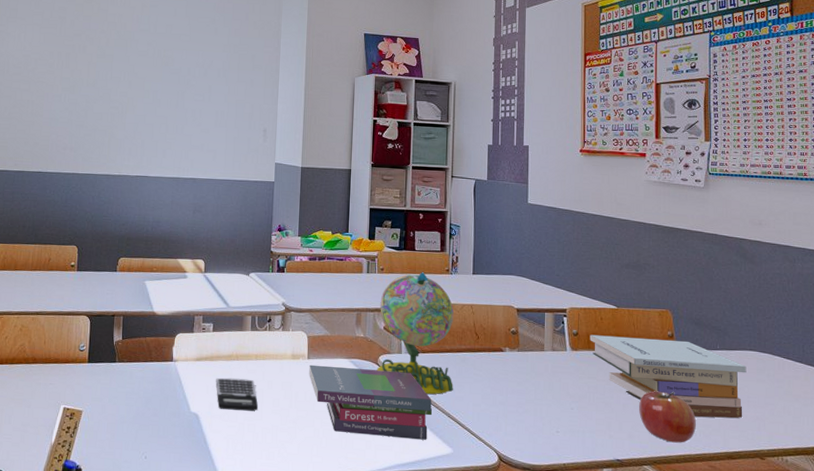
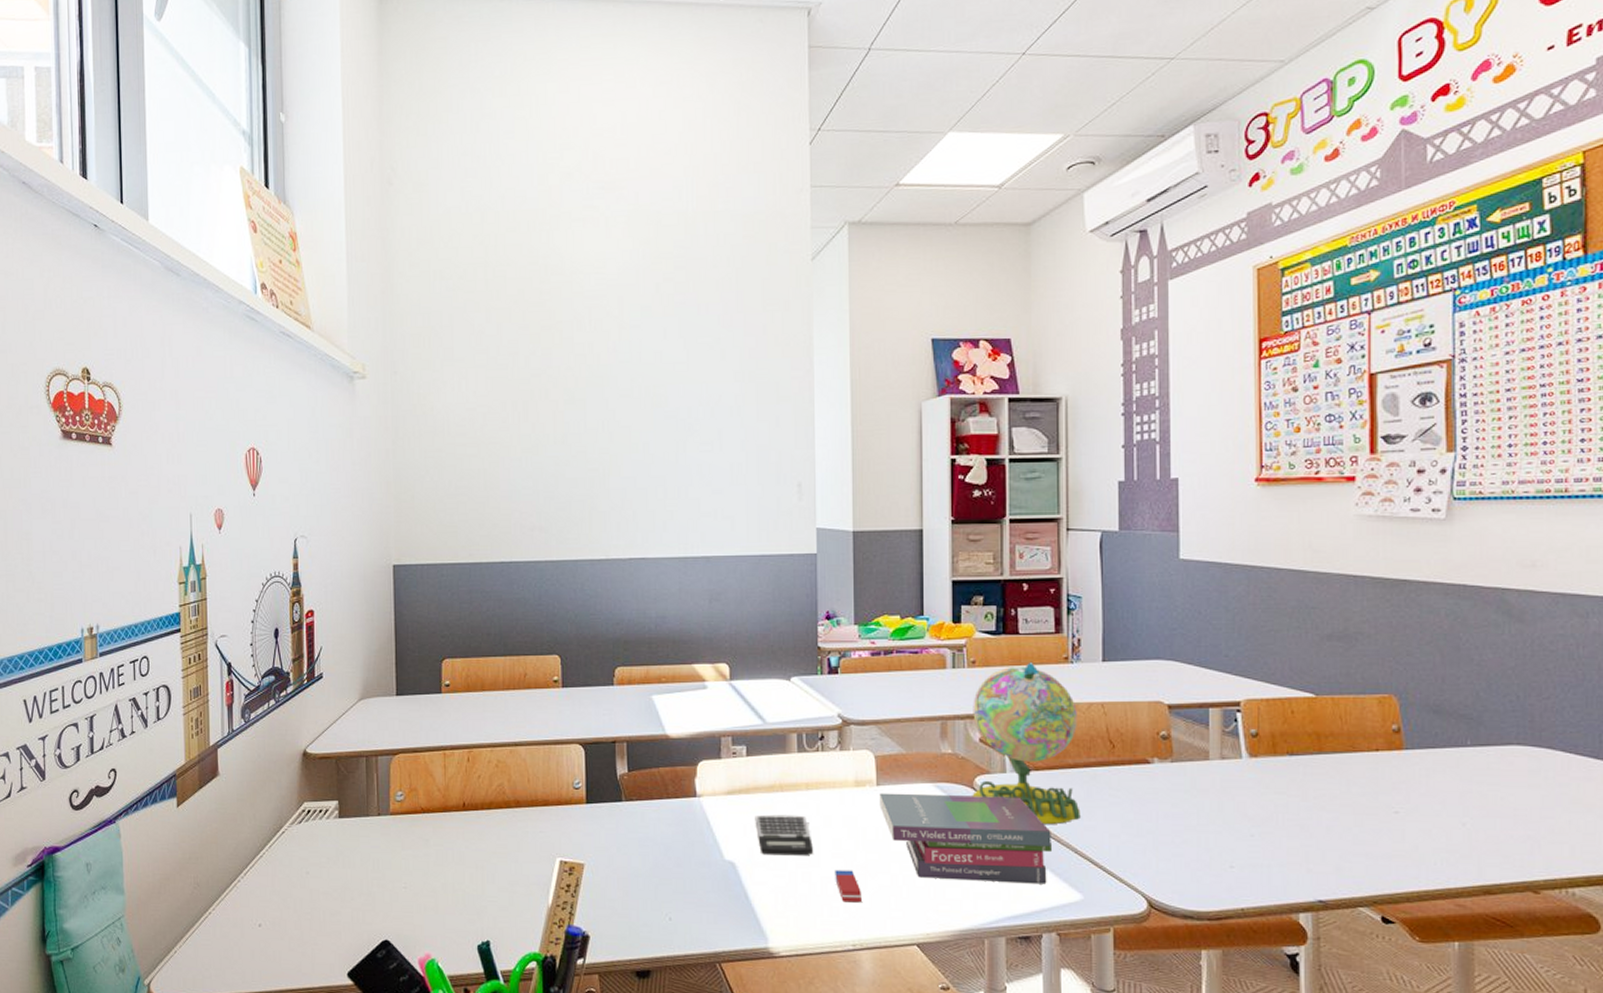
eraser: none [273,423,292,450] -> present [835,870,861,903]
books: present [590,334,747,418] -> none [1275,734,1512,840]
apple: present [639,391,696,443] -> none [1351,806,1435,876]

